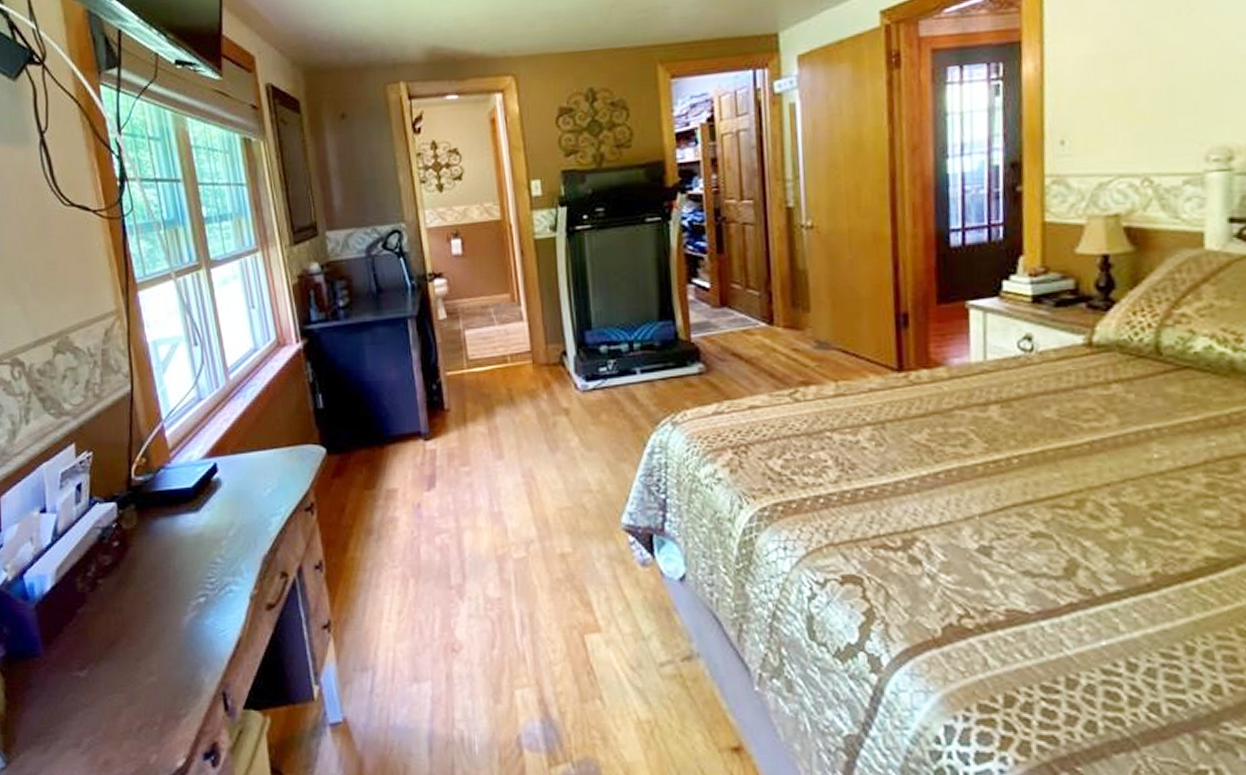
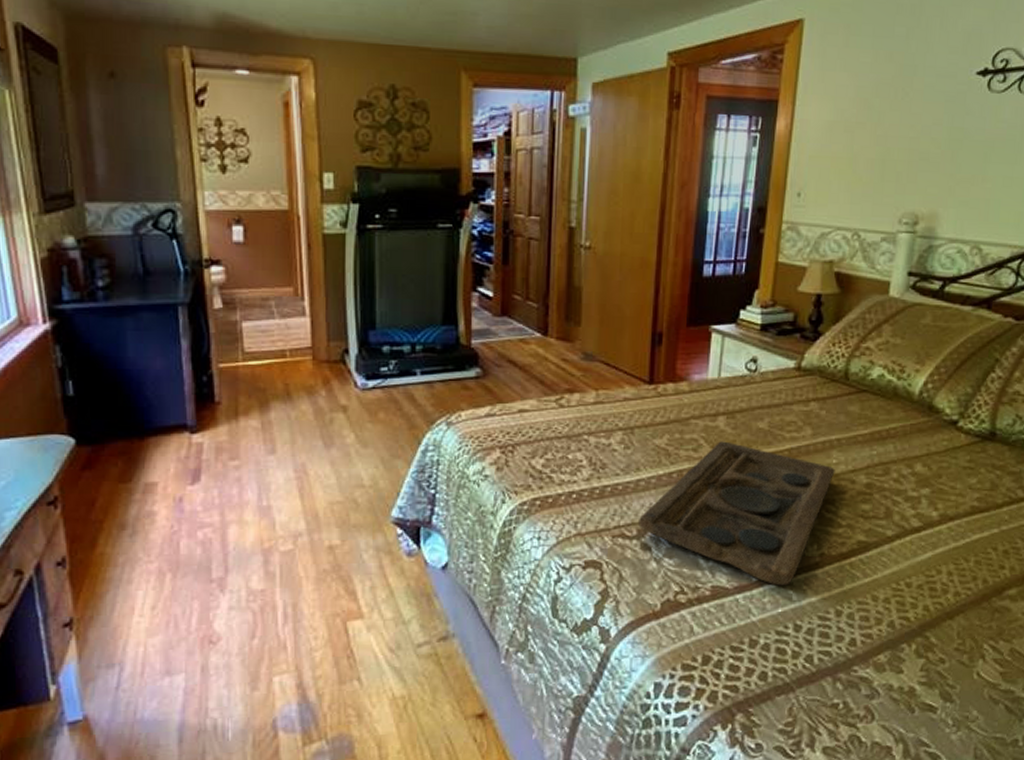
decorative tray: none [902,434,1159,612] -> present [639,441,835,586]

